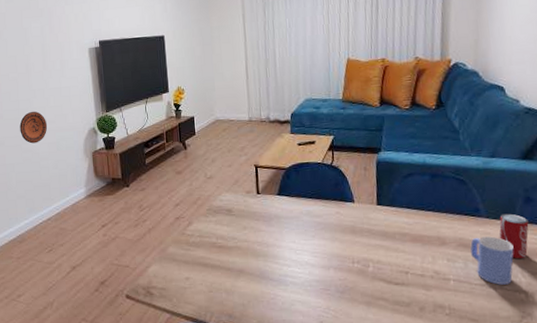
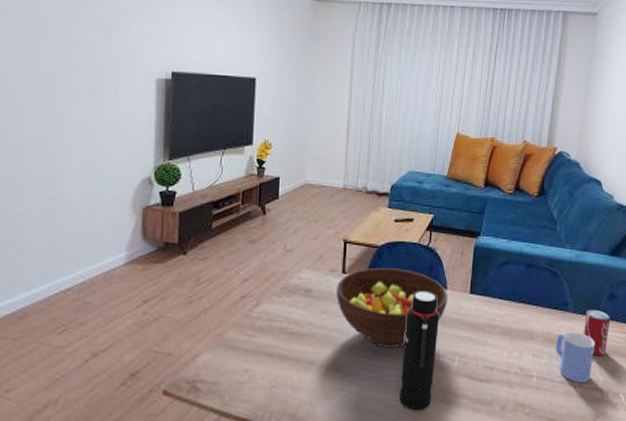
decorative plate: present [20,111,48,144] -> none [44,147,86,189]
fruit bowl: none [253,186,357,257] -> present [336,267,448,348]
water bottle: none [318,205,351,311] -> present [399,290,439,411]

